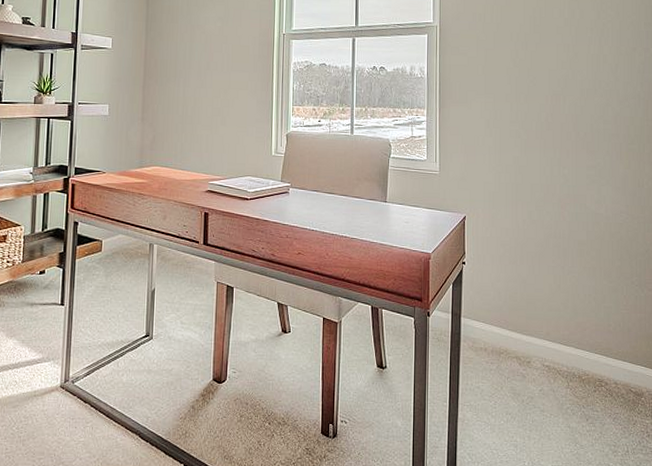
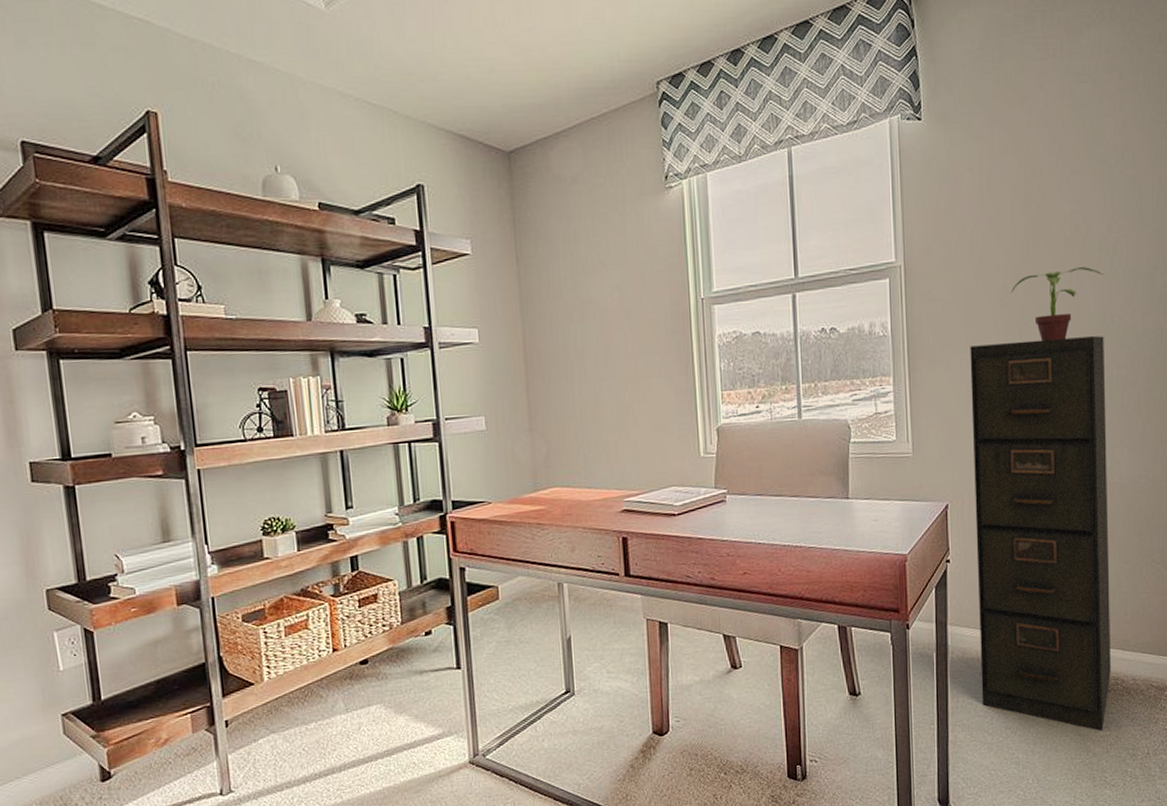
filing cabinet: none [487,93,596,425] -> present [970,336,1111,731]
potted plant: none [521,42,594,96] -> present [1011,267,1105,341]

